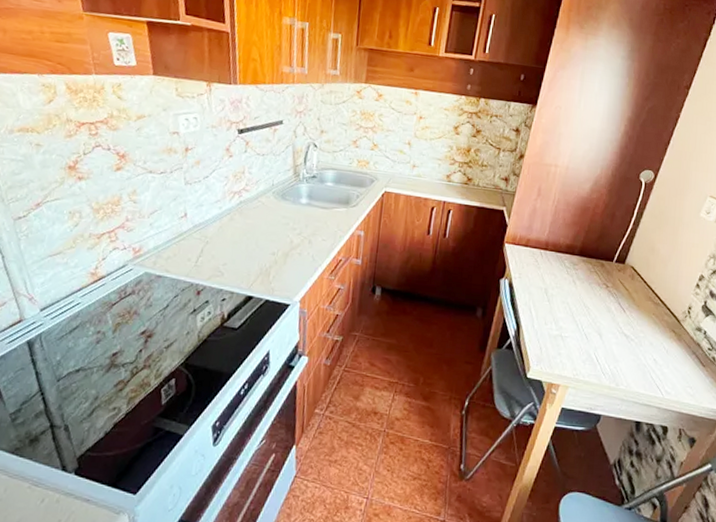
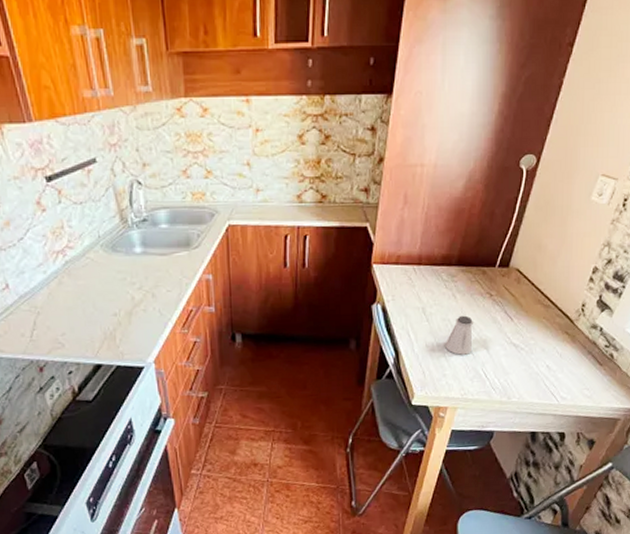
saltshaker: none [562,301,589,338] -> present [445,315,473,355]

